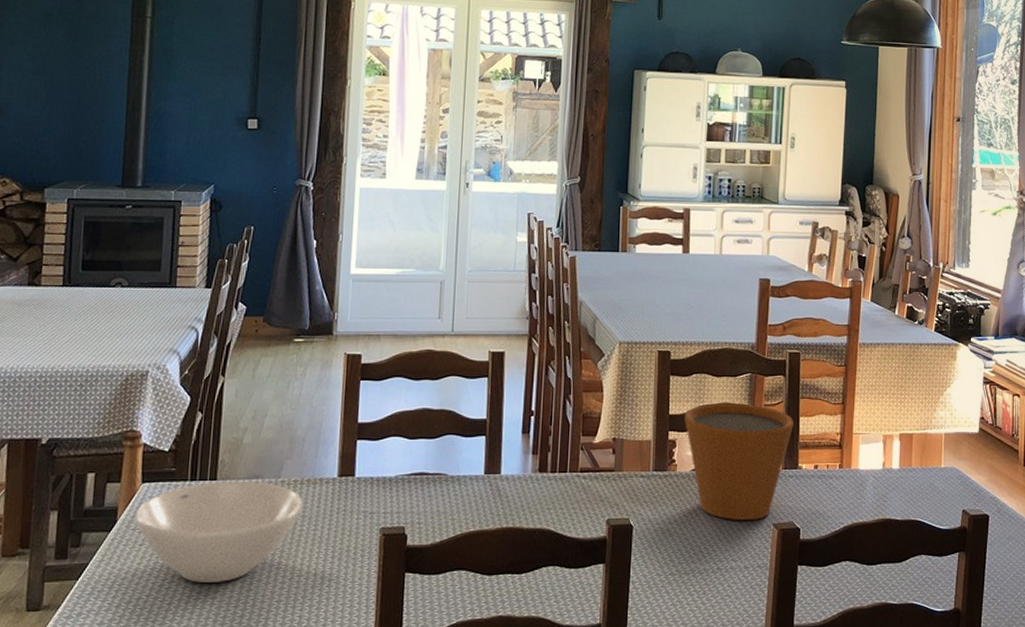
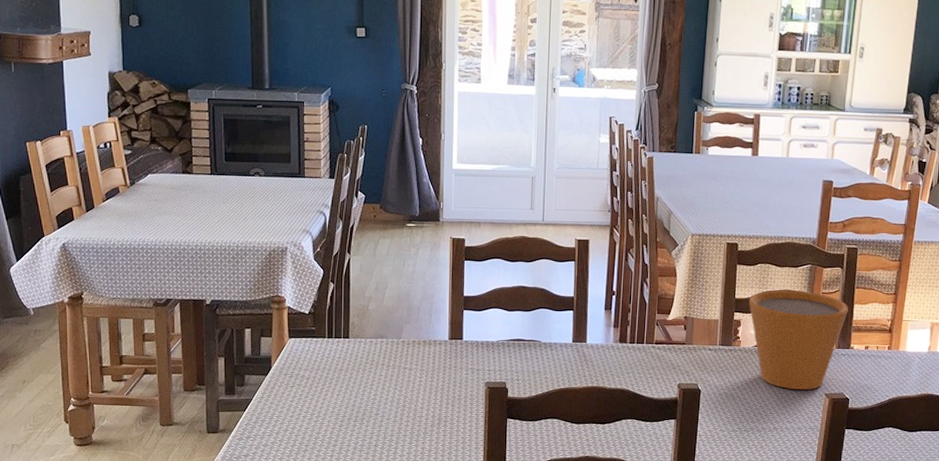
bowl: present [135,481,303,583] -> none [285,339,421,419]

